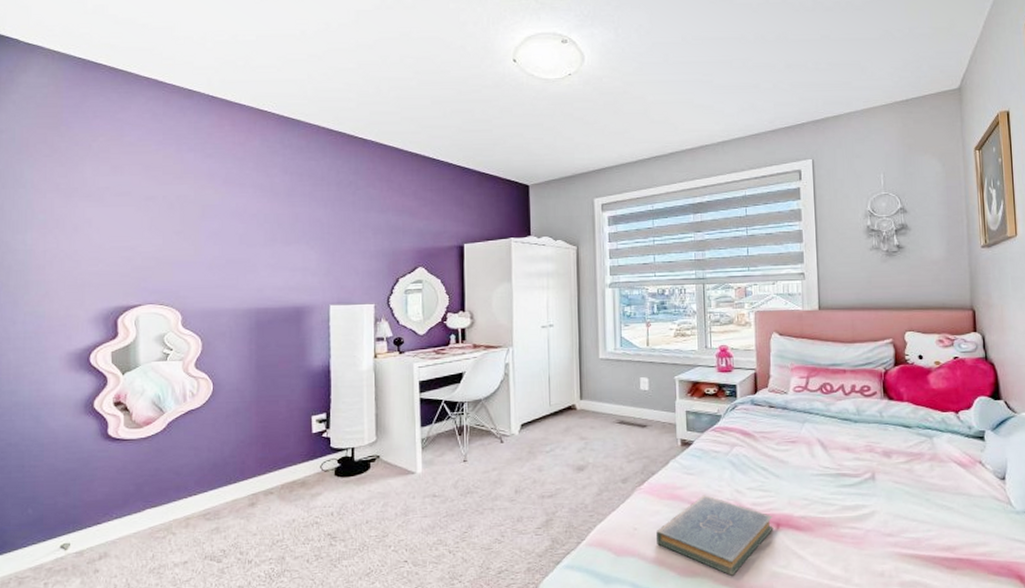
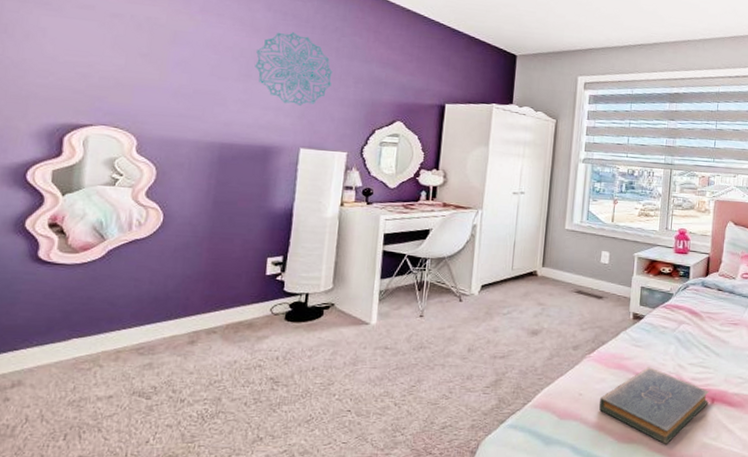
wall decoration: none [279,192,352,264] -> present [255,32,333,106]

